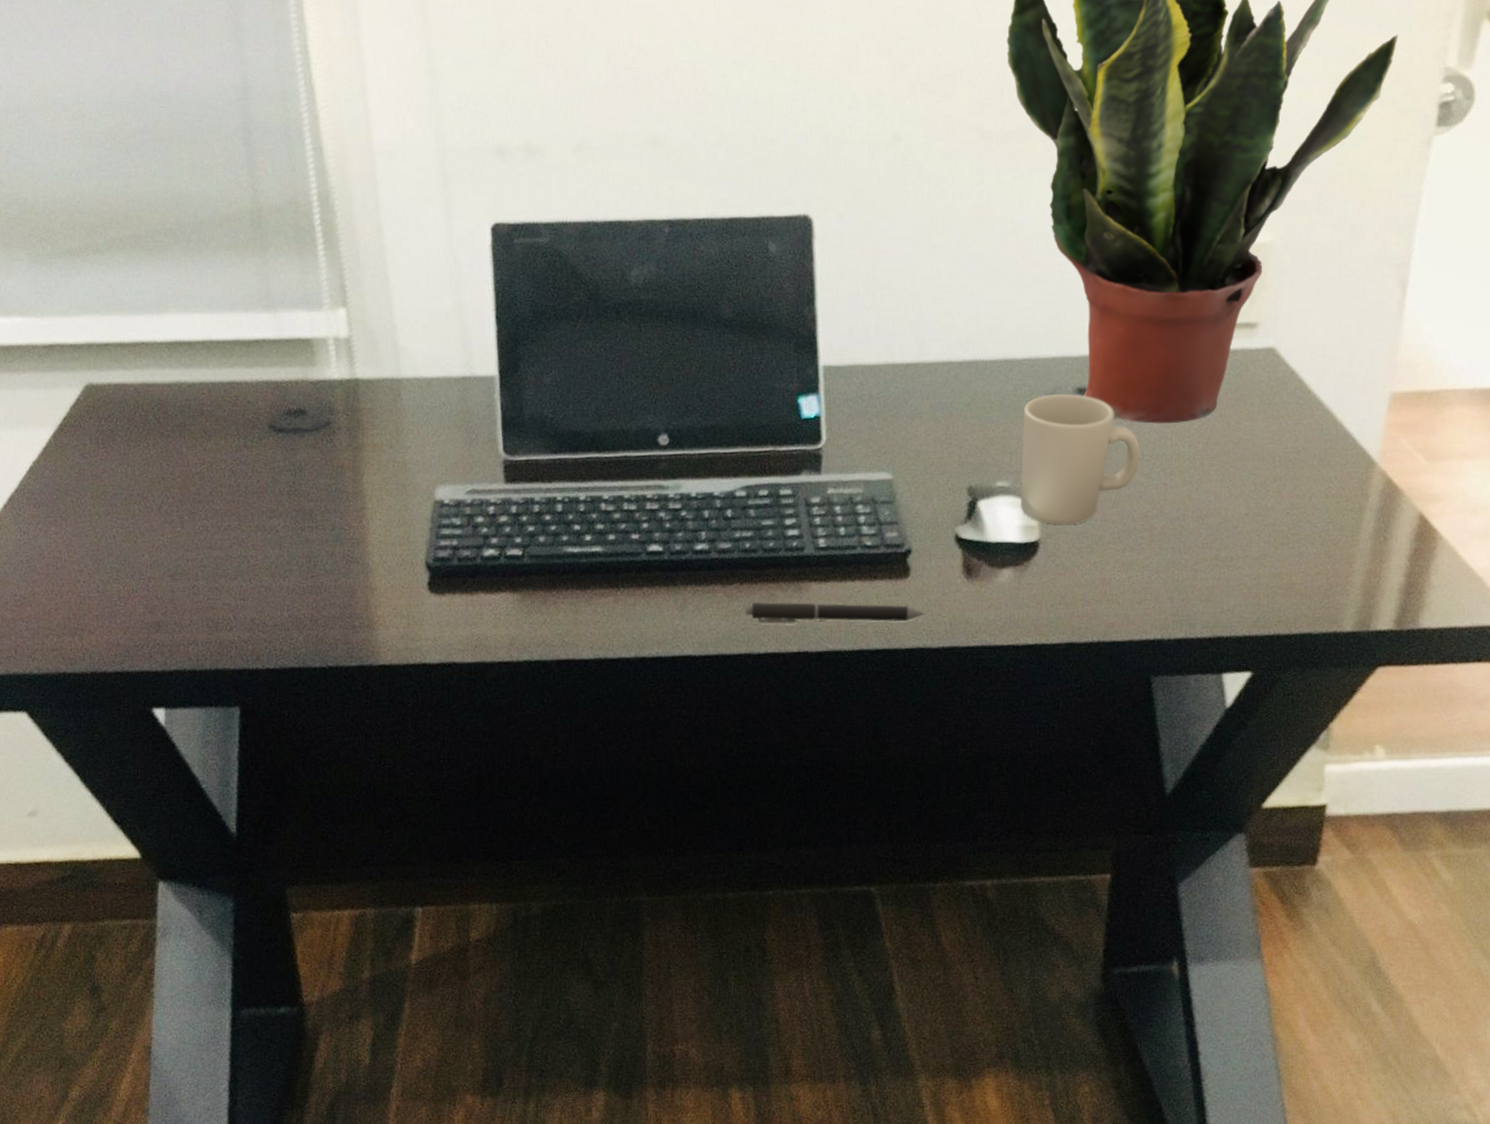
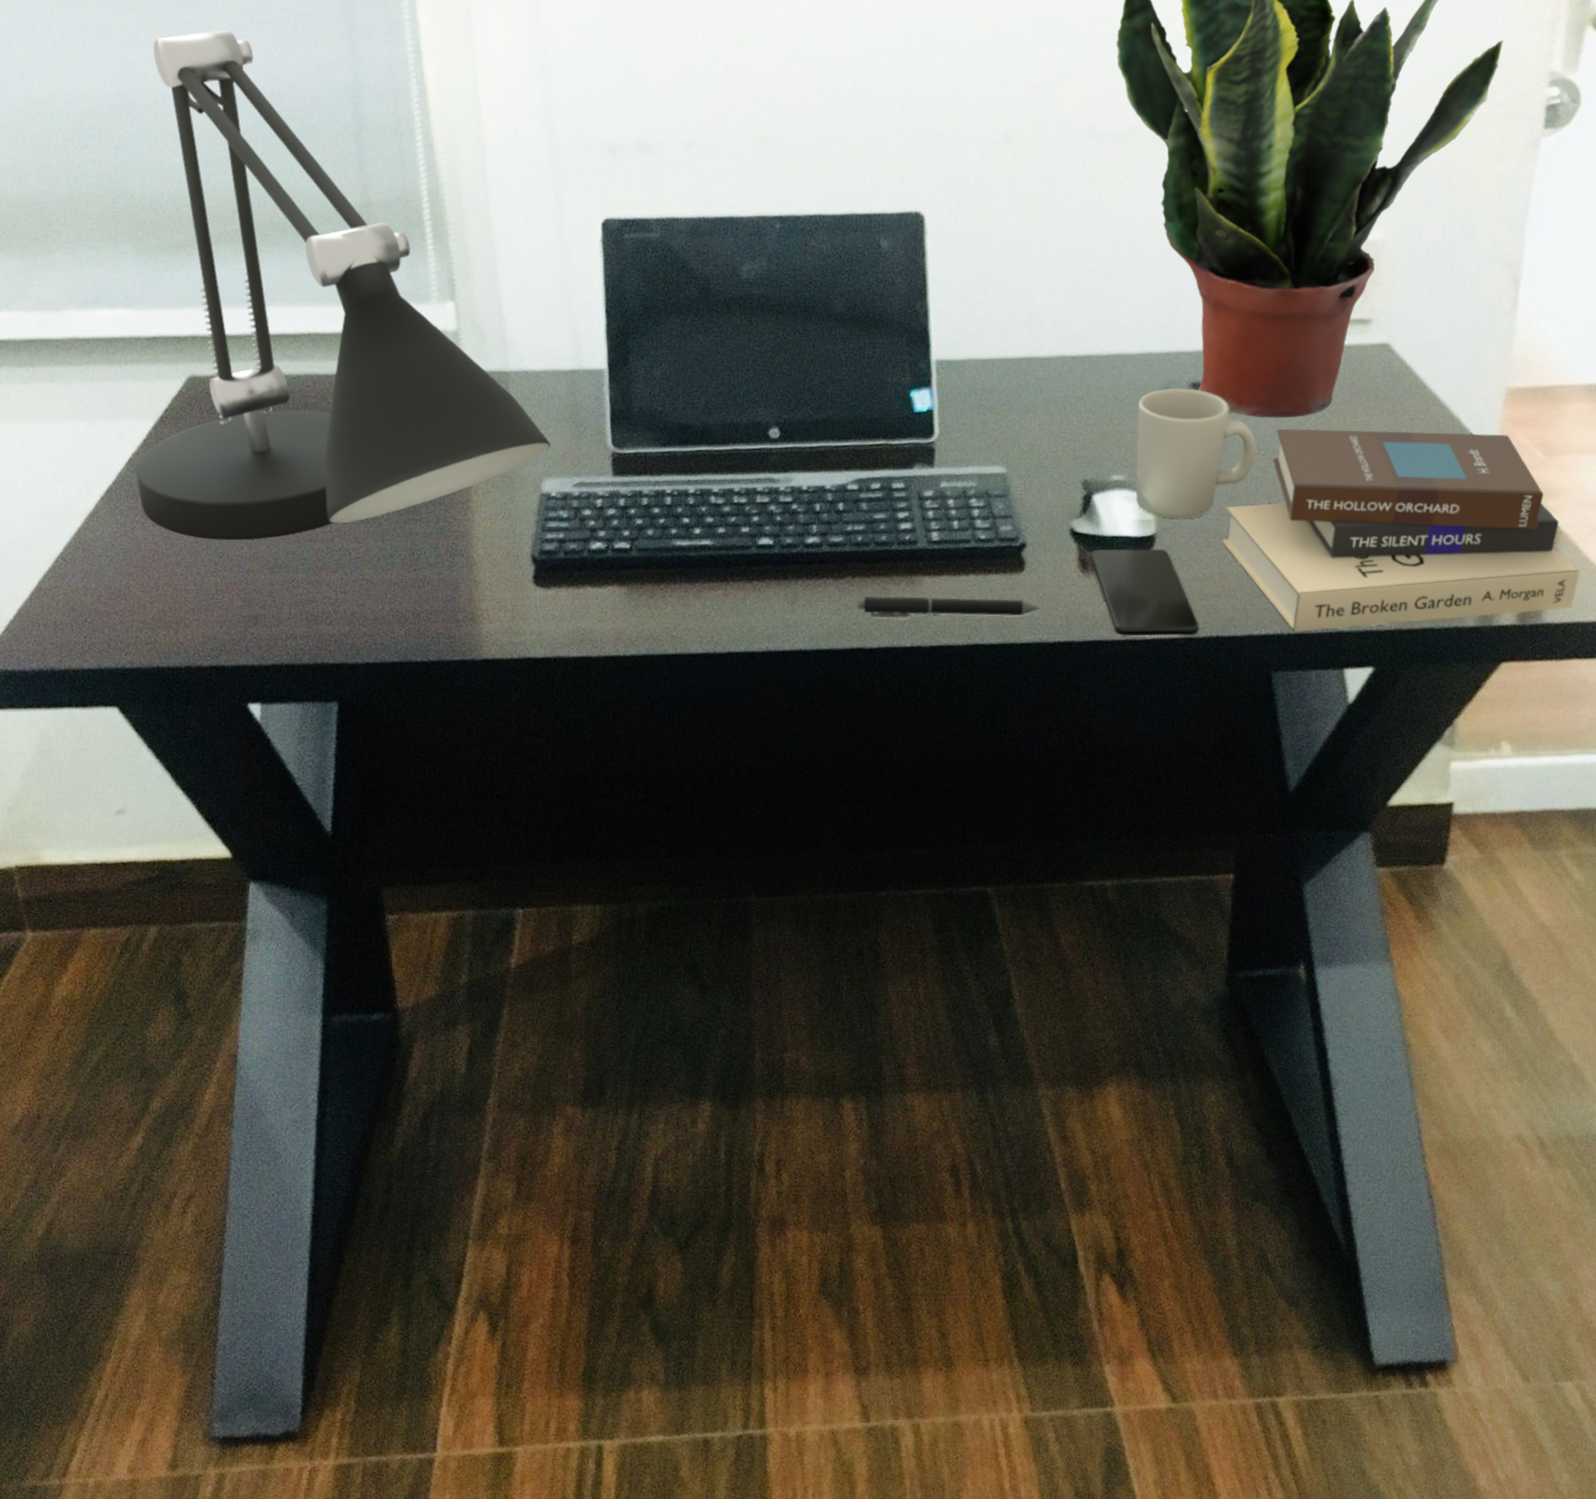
desk lamp: none [36,30,443,548] -> present [135,29,551,541]
smartphone: none [974,554,1081,642] -> present [1090,548,1199,637]
books: none [1105,434,1459,637] -> present [1222,428,1580,632]

